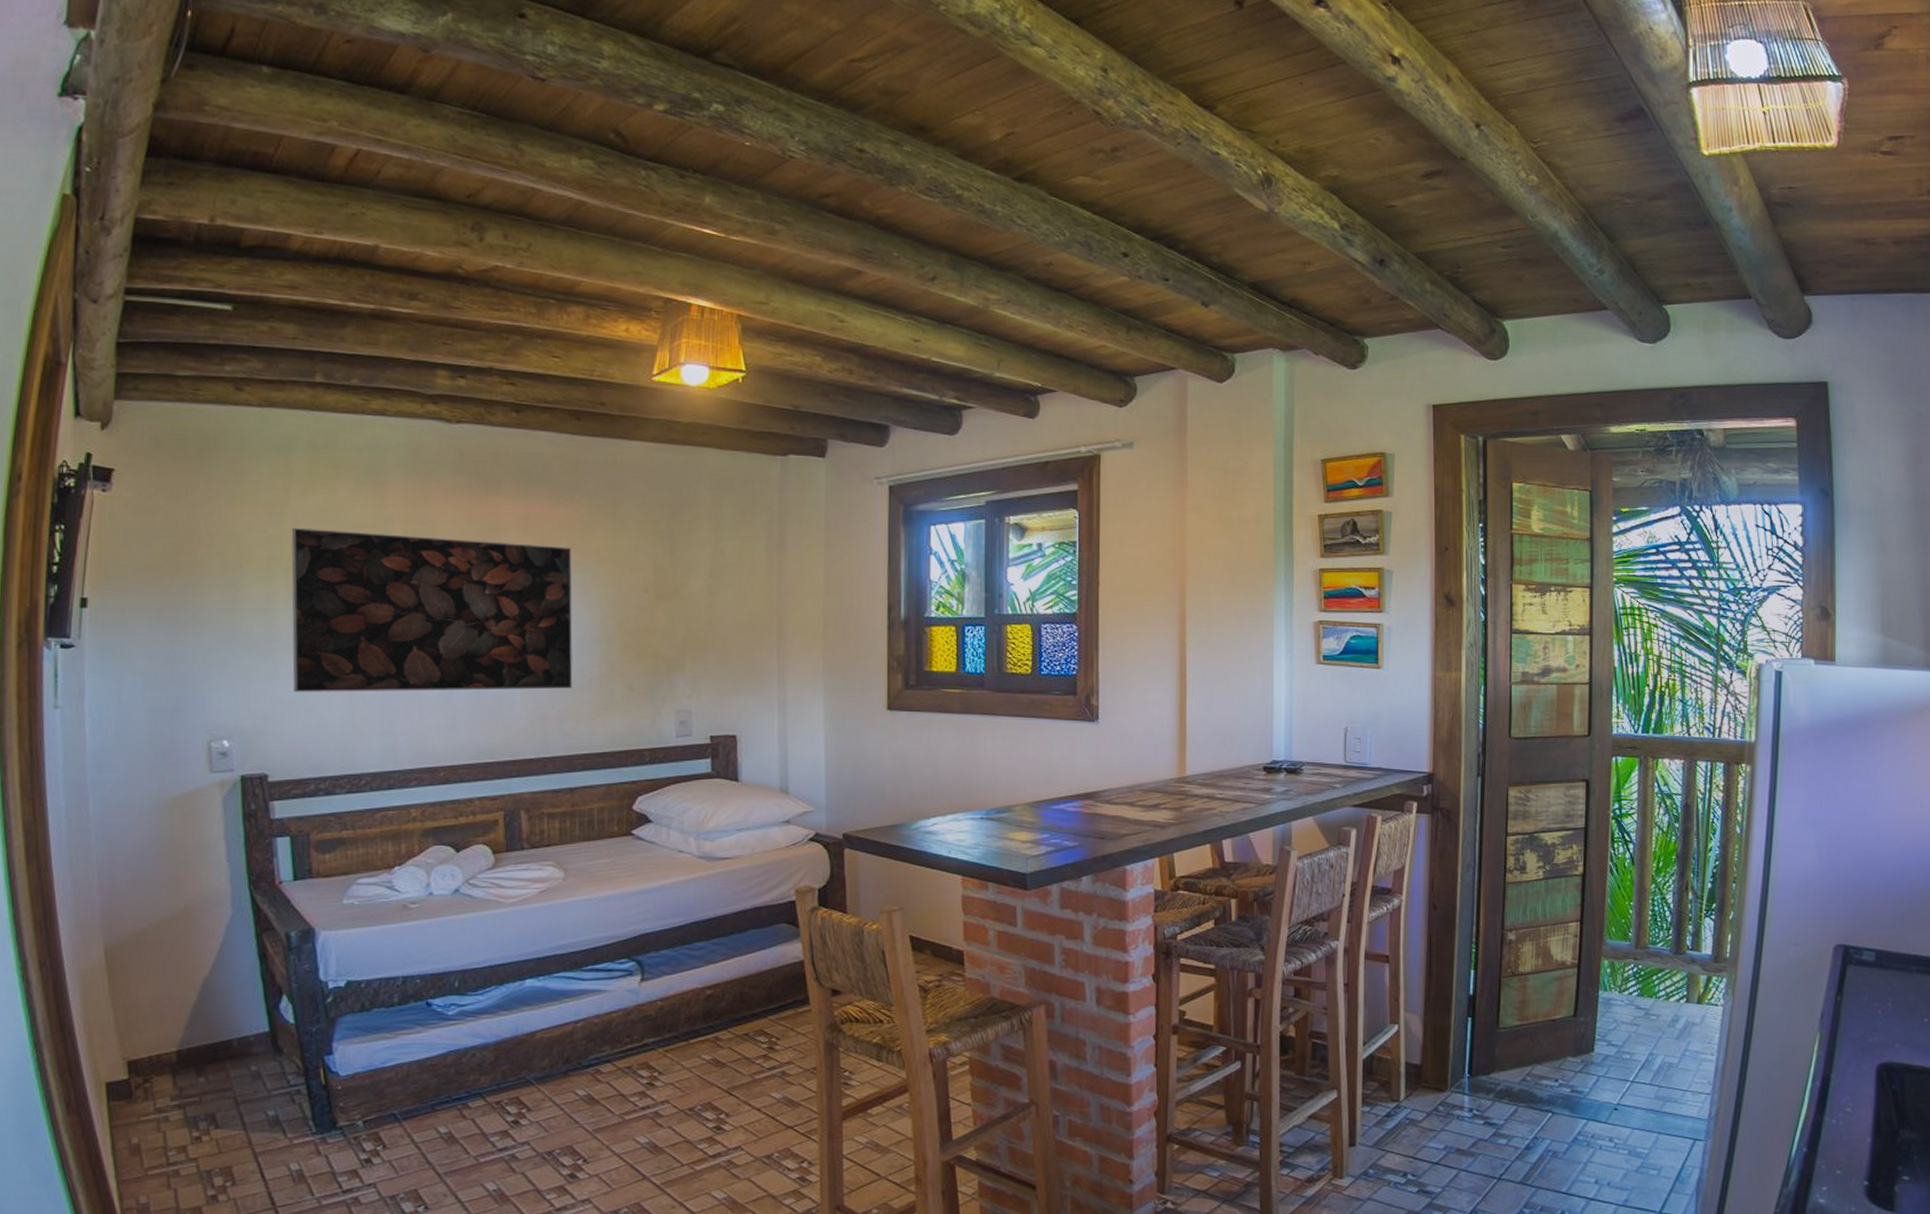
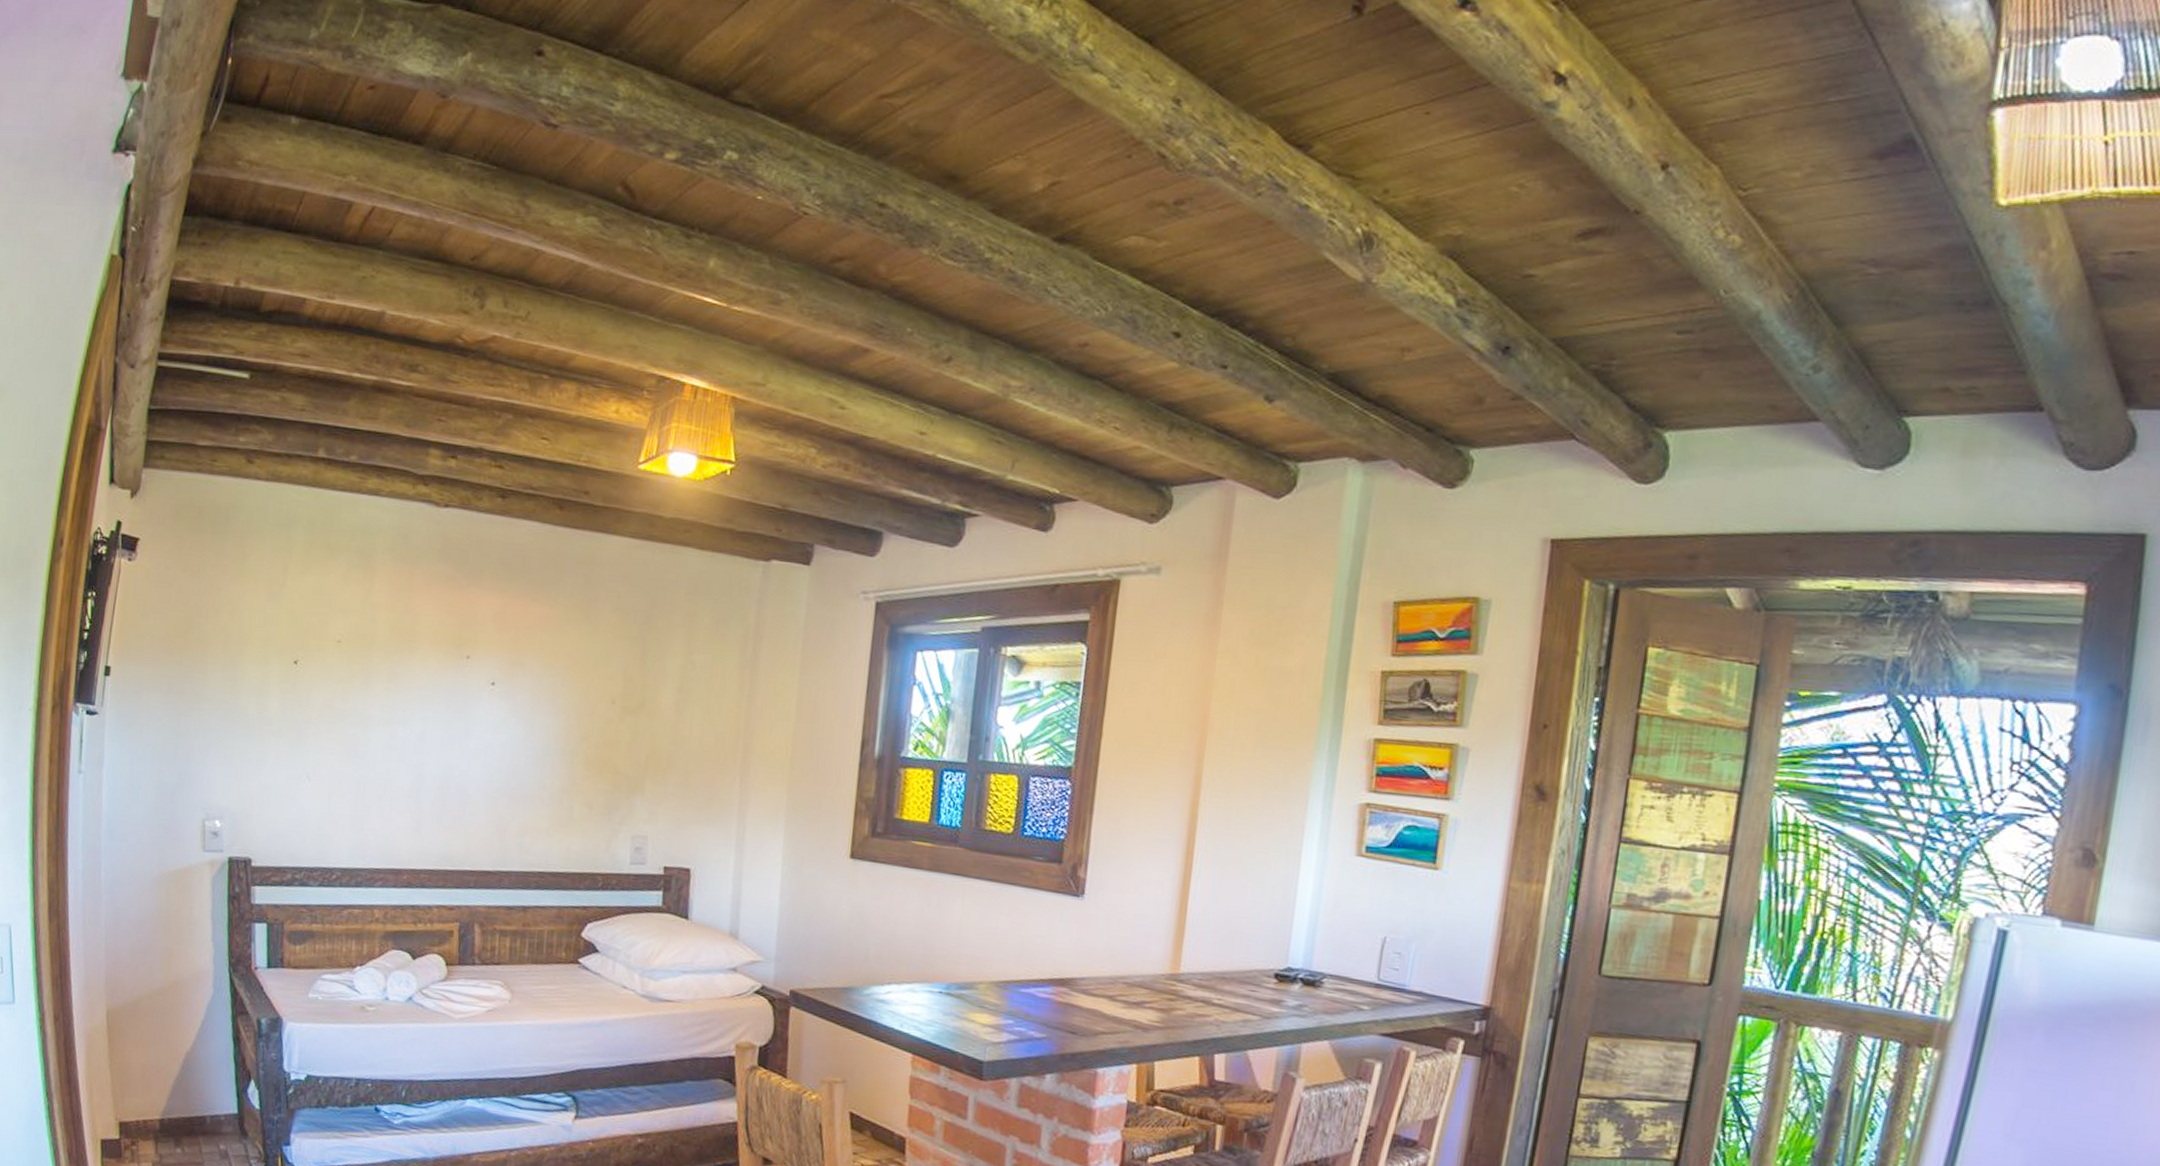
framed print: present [291,527,573,692] -> none [278,608,544,801]

